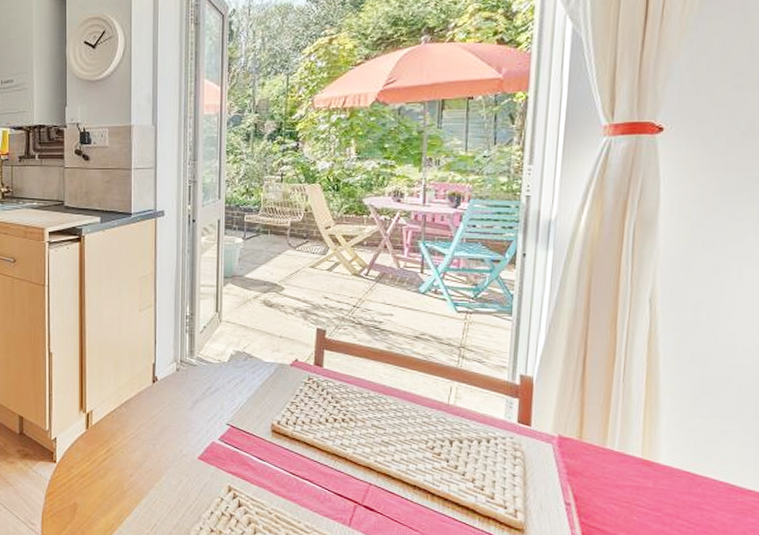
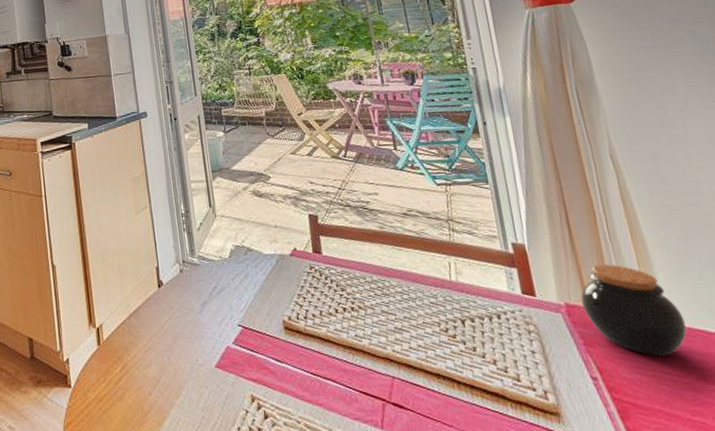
jar: none [576,403,676,491] -> present [581,264,687,356]

